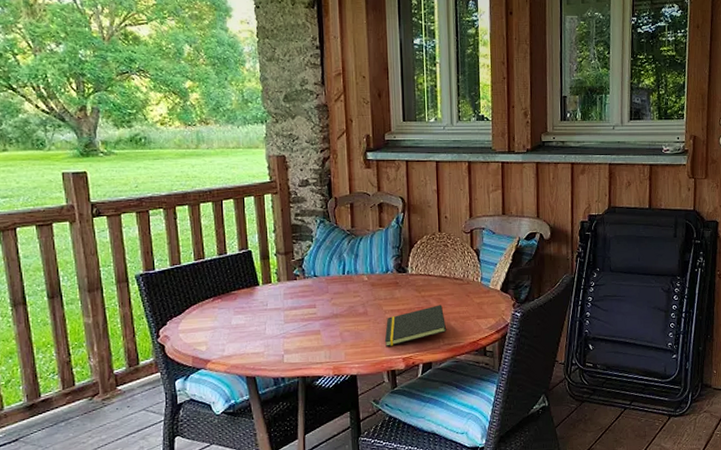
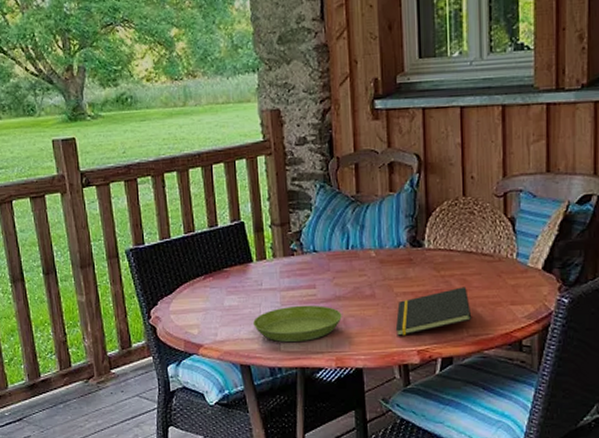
saucer: none [259,322,339,355] -> present [253,305,342,343]

